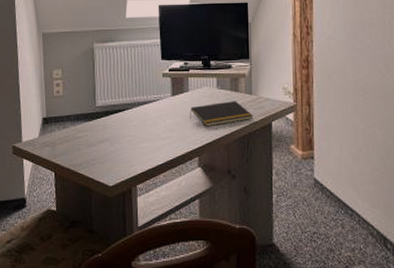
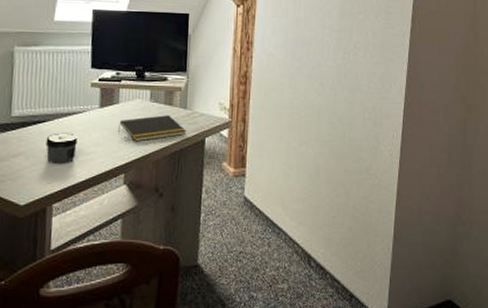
jar: none [127,120,154,148] -> present [46,132,78,163]

